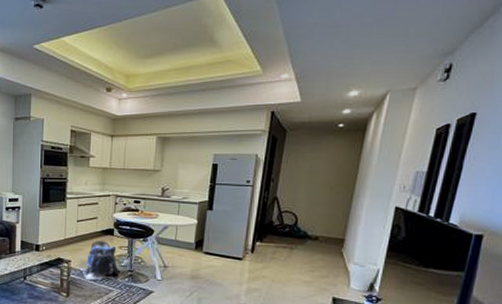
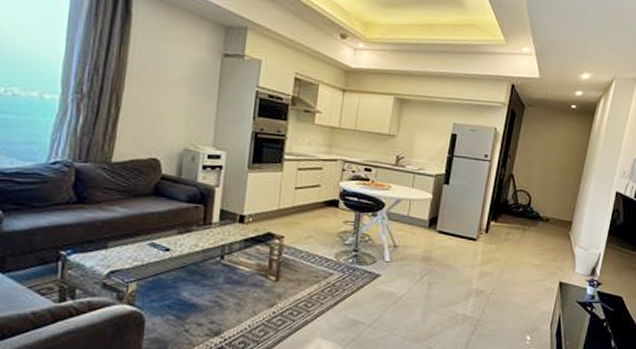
backpack: present [79,241,121,281] -> none [294,213,344,262]

